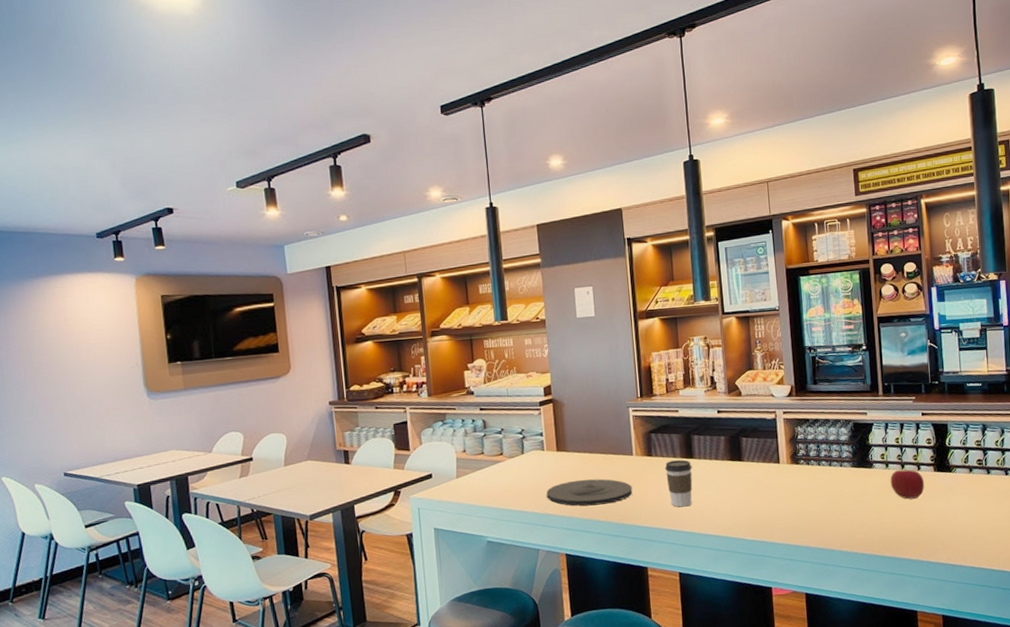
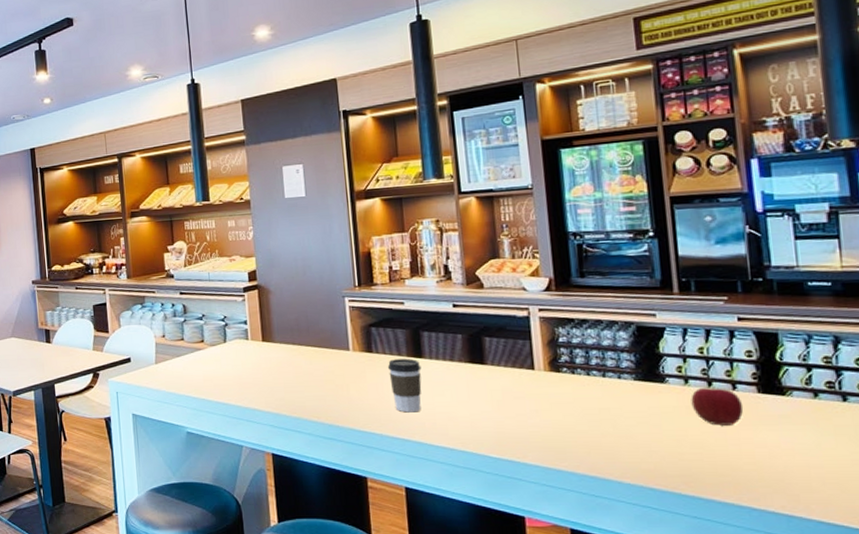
plate: present [546,478,633,506] -> none [250,373,349,403]

